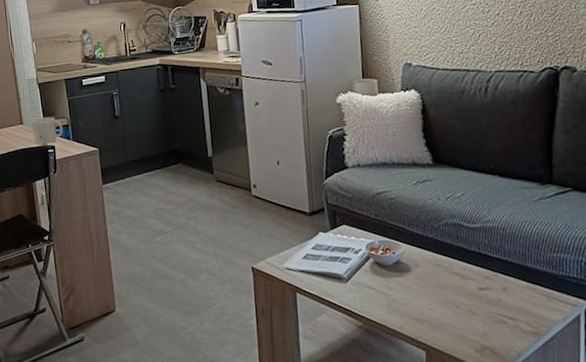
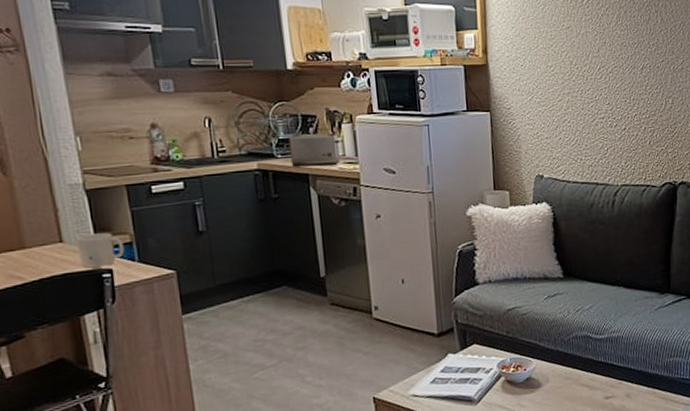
toaster: none [183,31,225,62] -> present [288,133,340,167]

